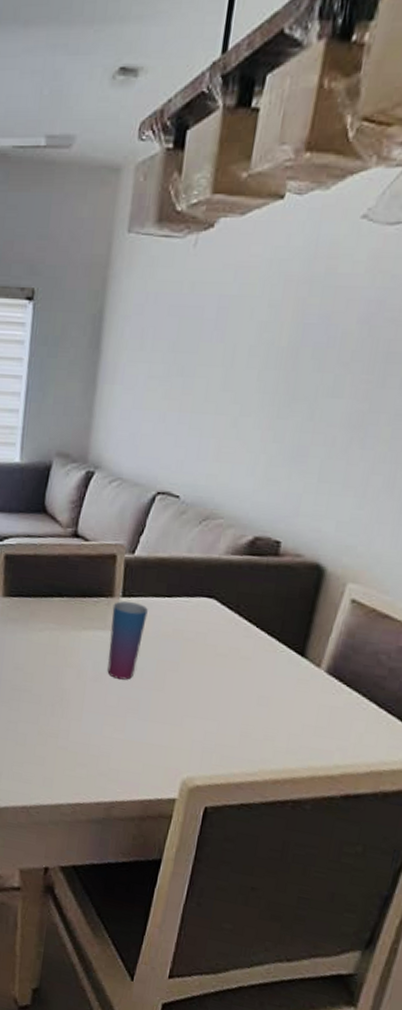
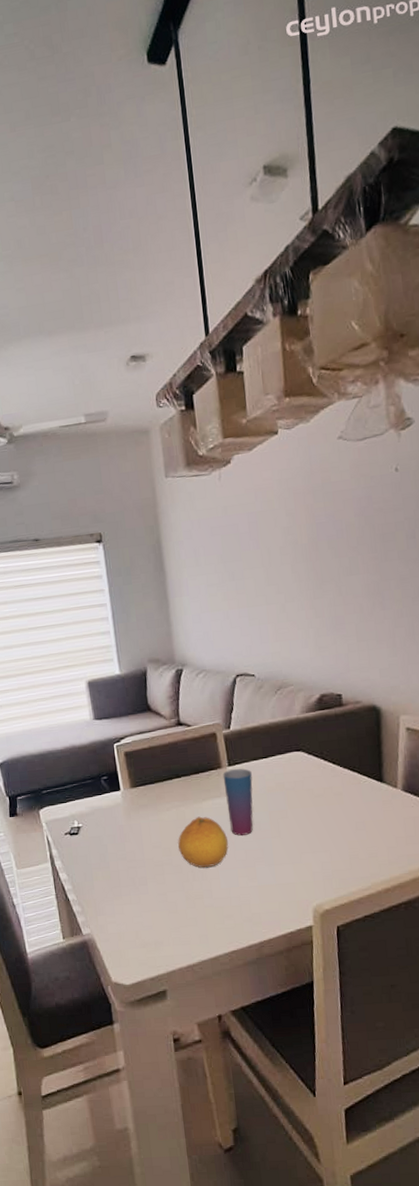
fruit: none [42,646,101,706] -> present [178,816,228,868]

